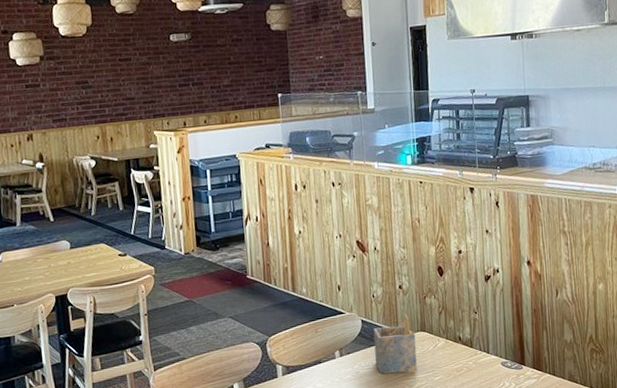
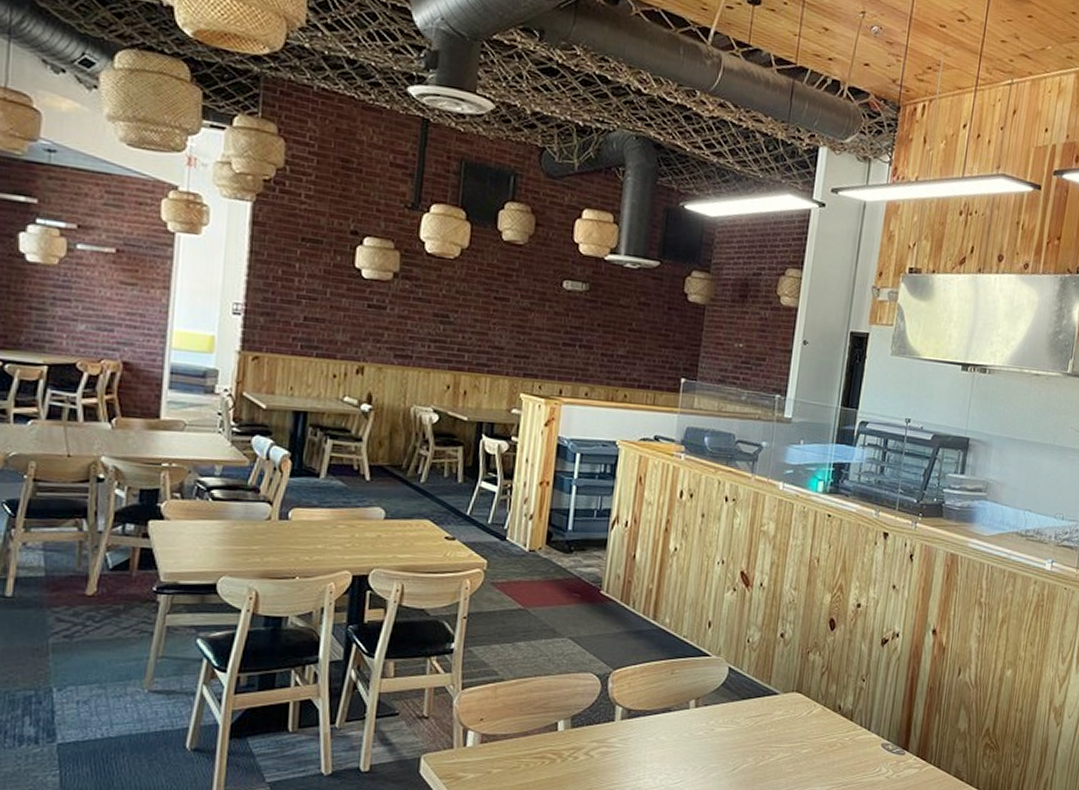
napkin holder: present [373,314,417,375] -> none [736,668,790,739]

